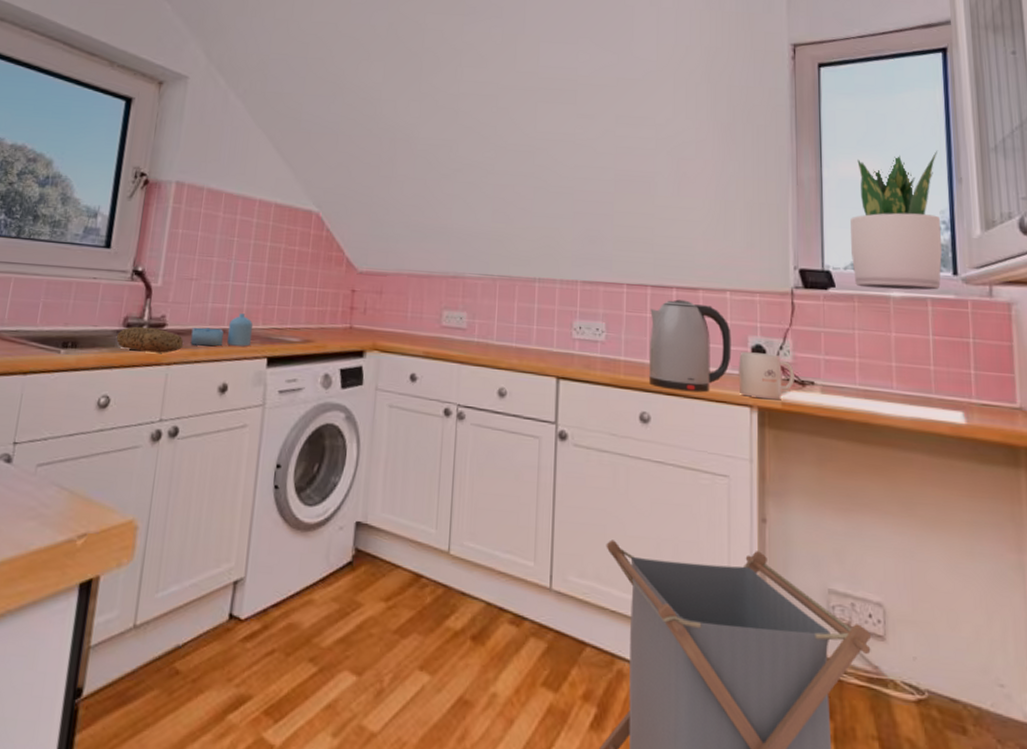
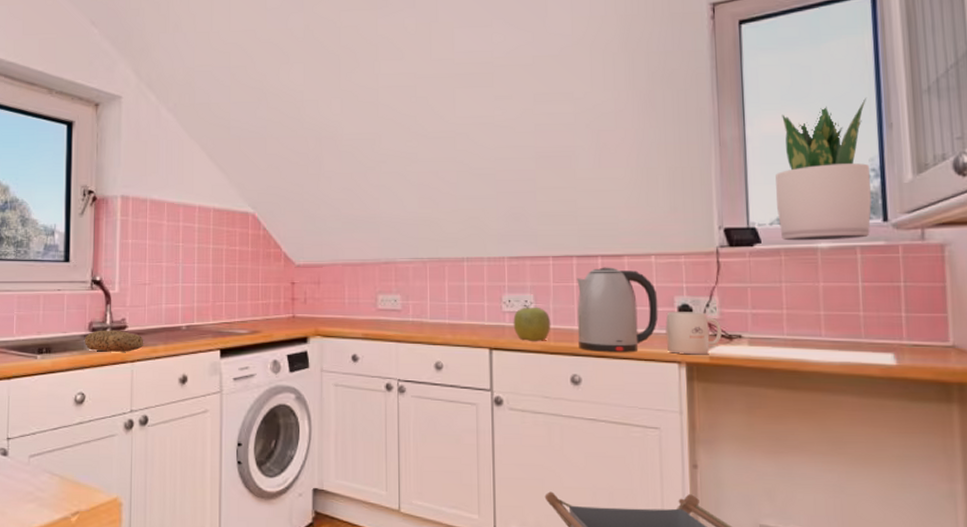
soap dispenser: present [190,313,254,347] -> none [150,312,205,343]
fruit: none [583,332,622,374] -> present [513,304,551,342]

